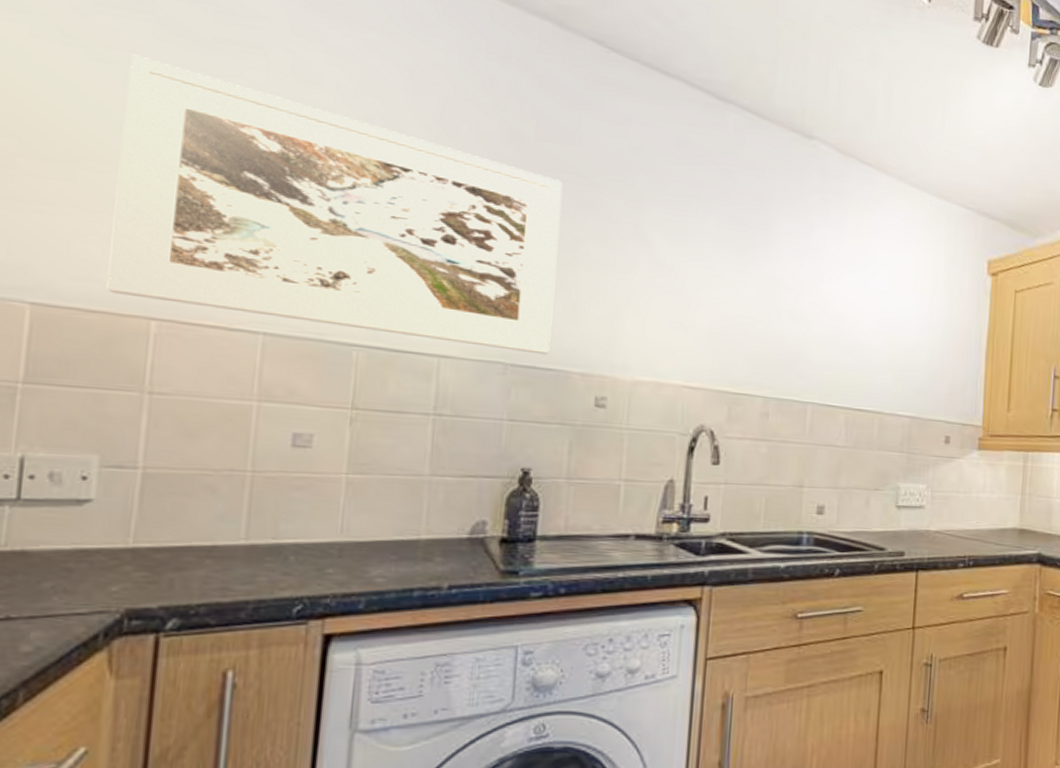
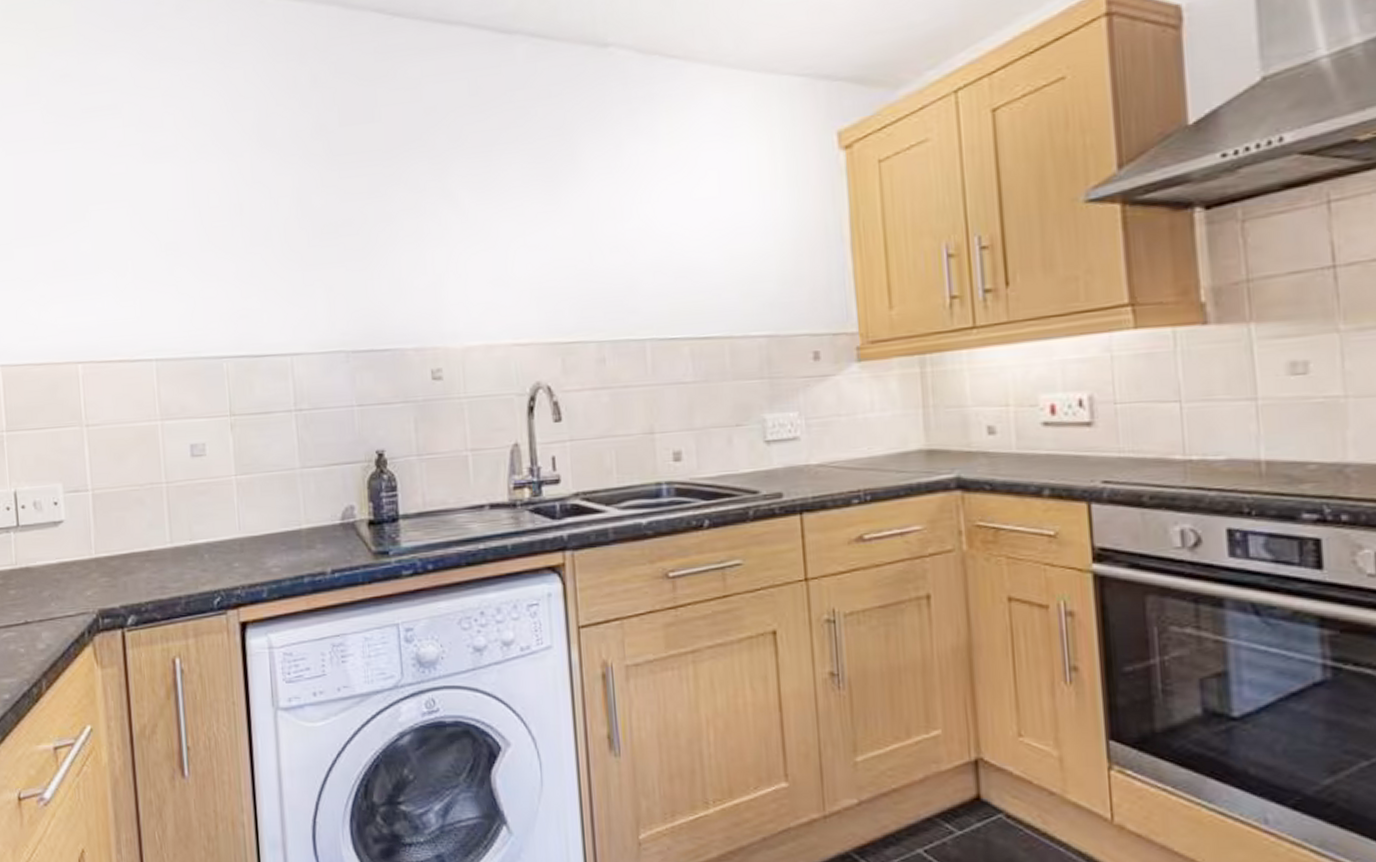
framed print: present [106,54,564,355] -> none [31,141,383,347]

